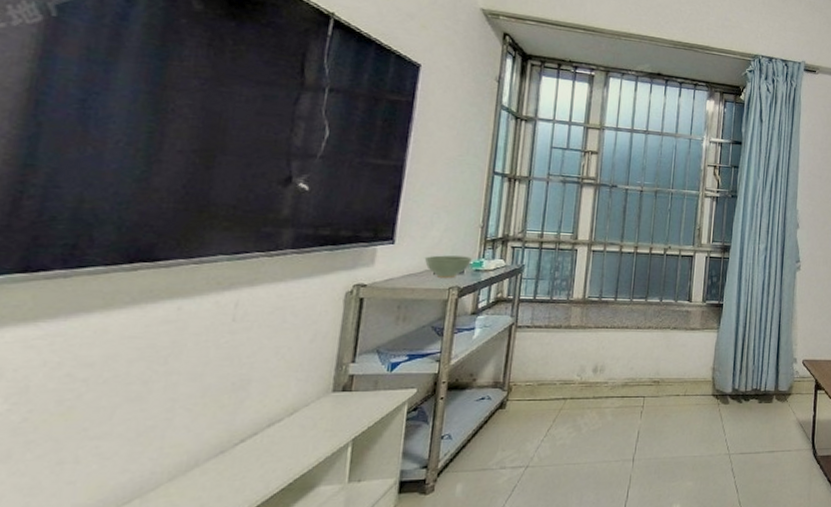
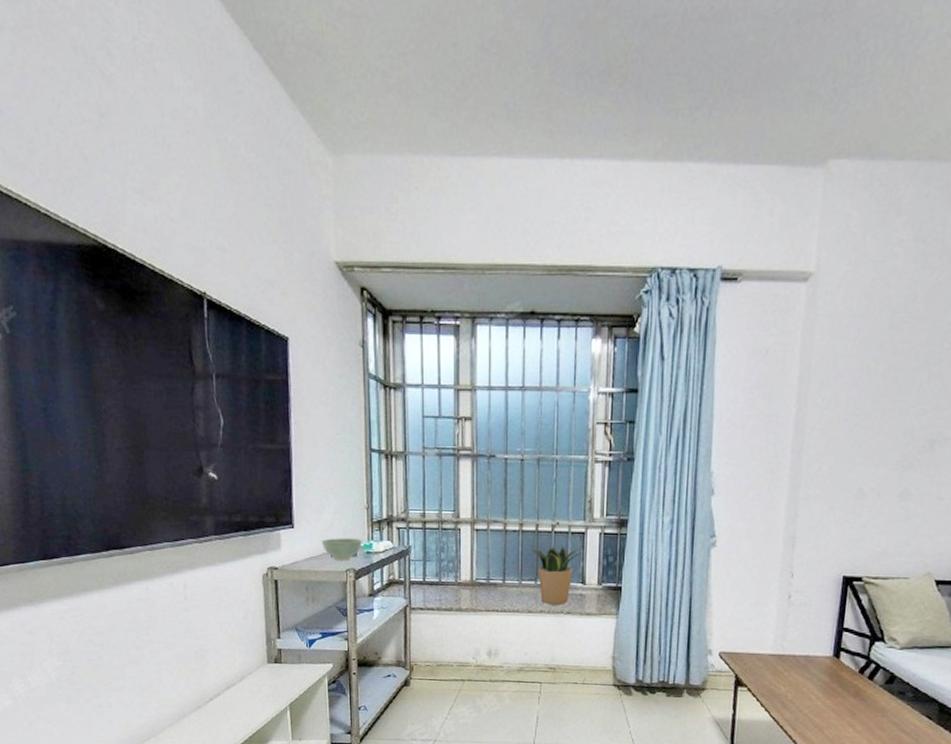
potted plant: none [642,265,692,321] -> present [530,544,584,605]

